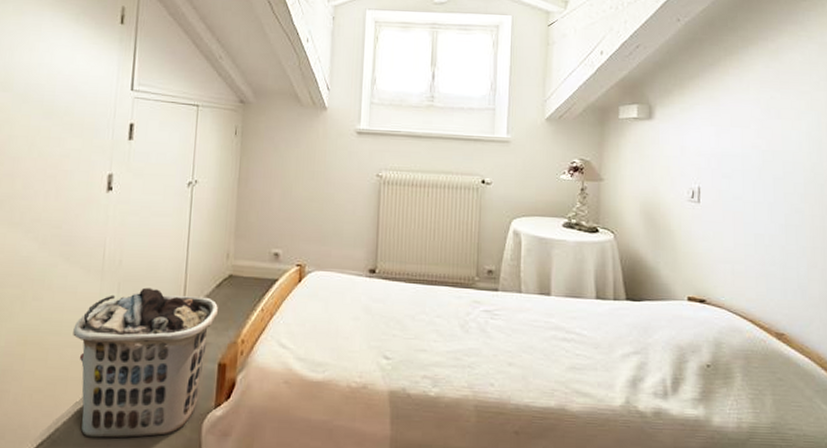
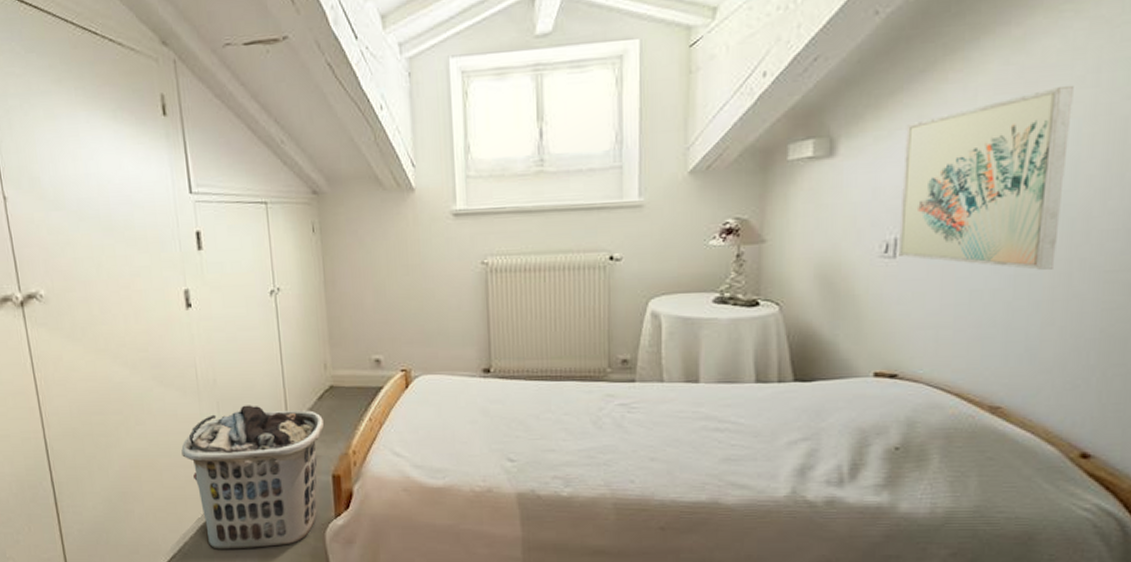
wall art: none [701,87,813,223] -> present [898,85,1074,270]

